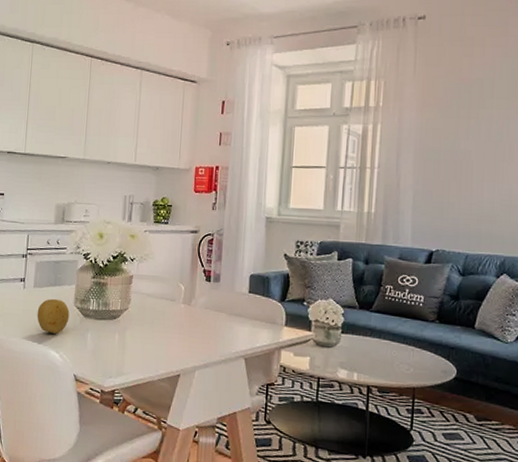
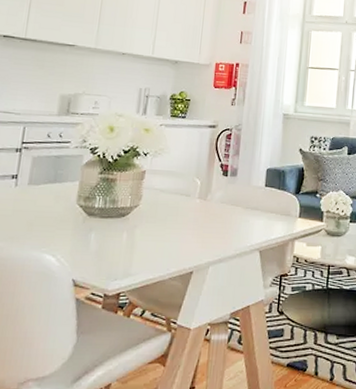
fruit: present [37,298,70,334] -> none [30,196,71,236]

